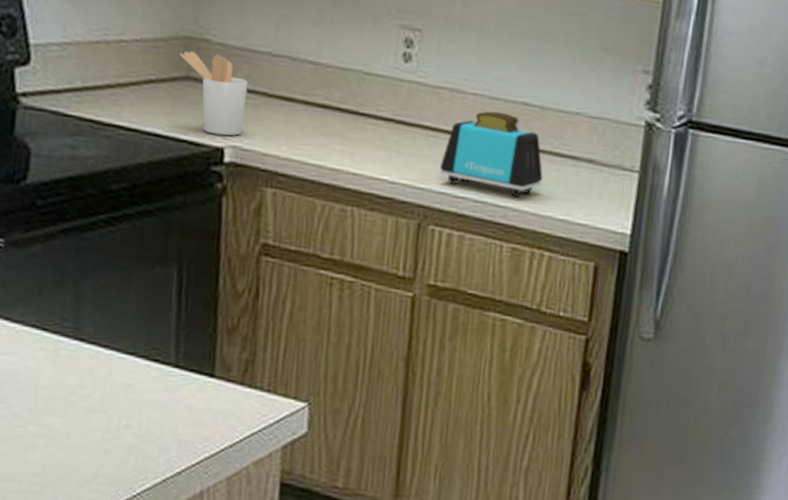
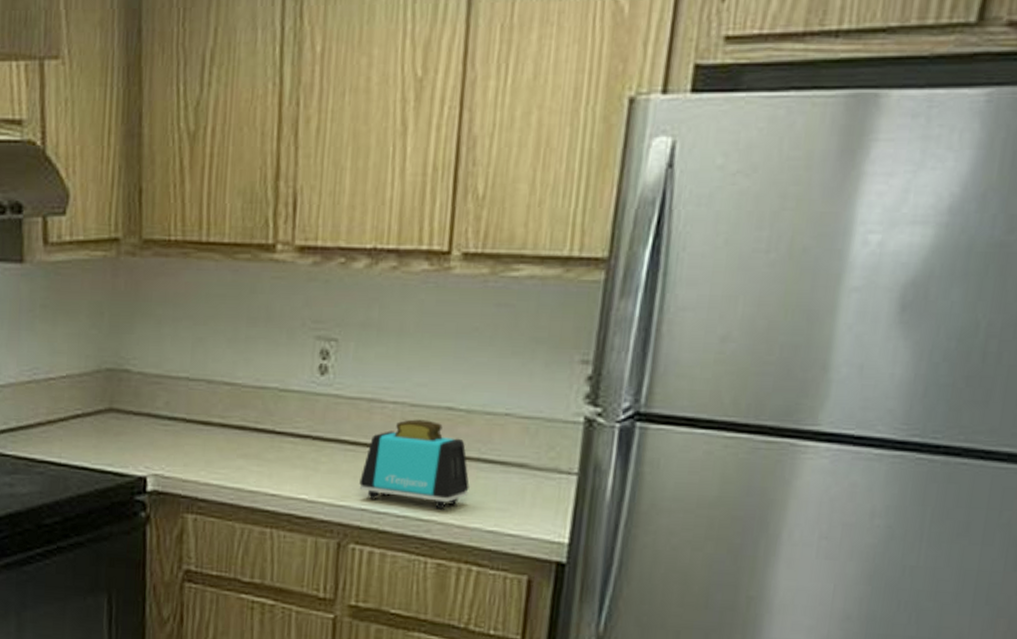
utensil holder: present [179,51,249,136] -> none [102,383,168,465]

